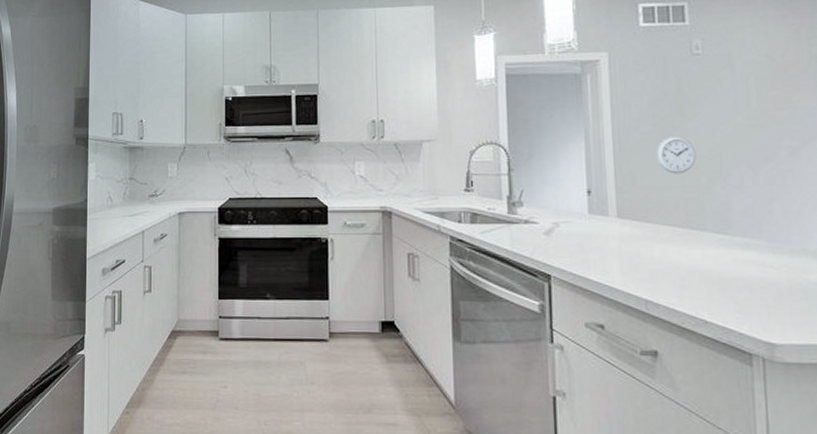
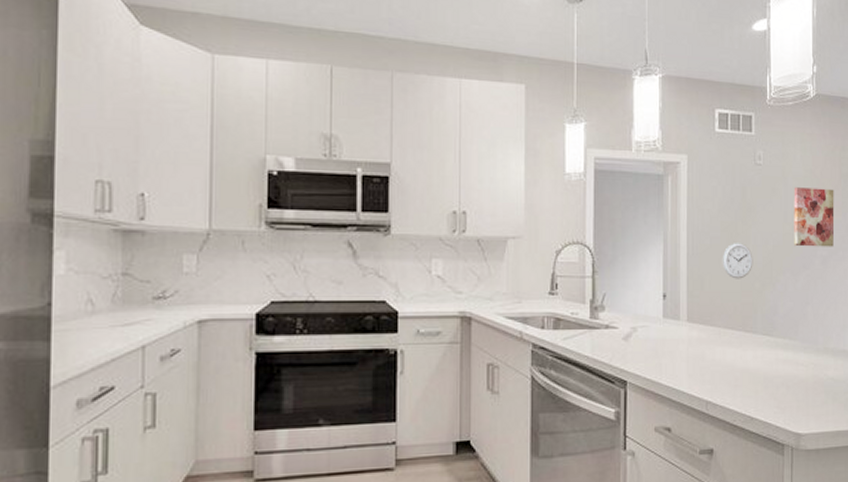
wall art: none [745,72,806,138] -> present [794,187,835,247]

